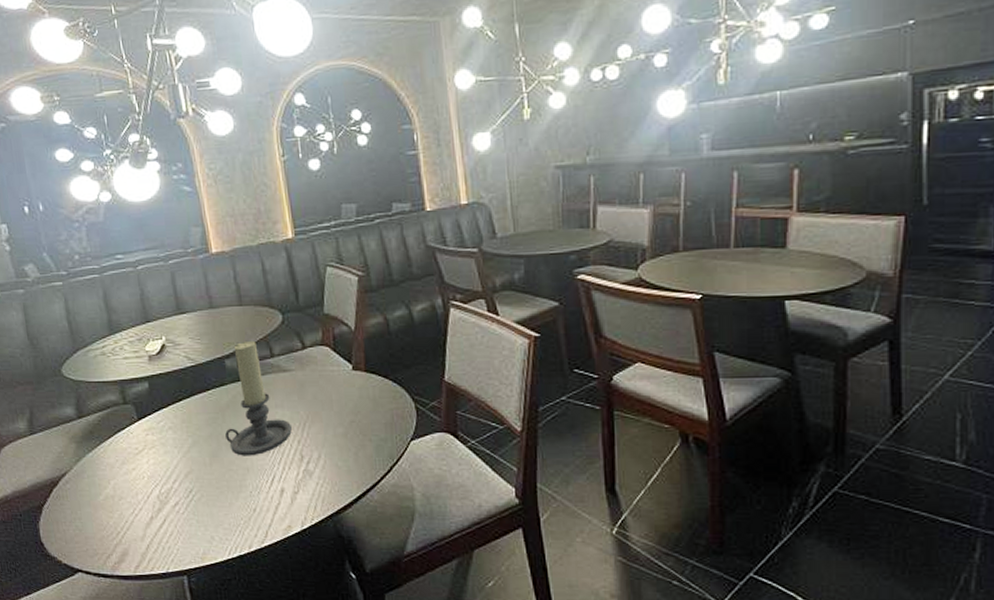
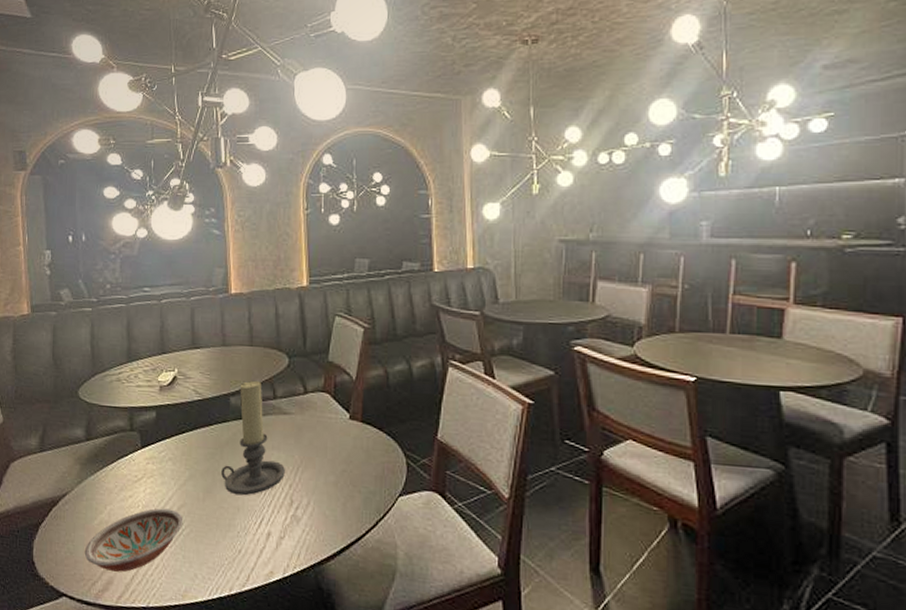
bowl: none [93,477,193,543] -> present [84,508,184,572]

